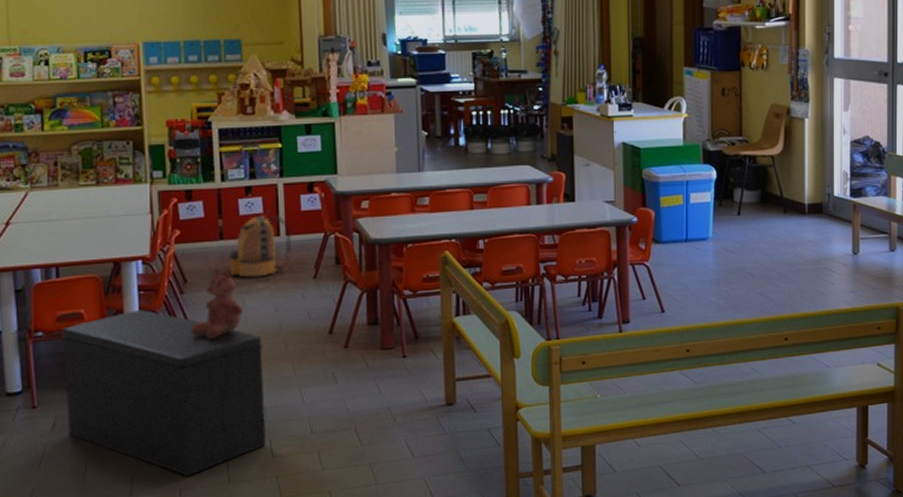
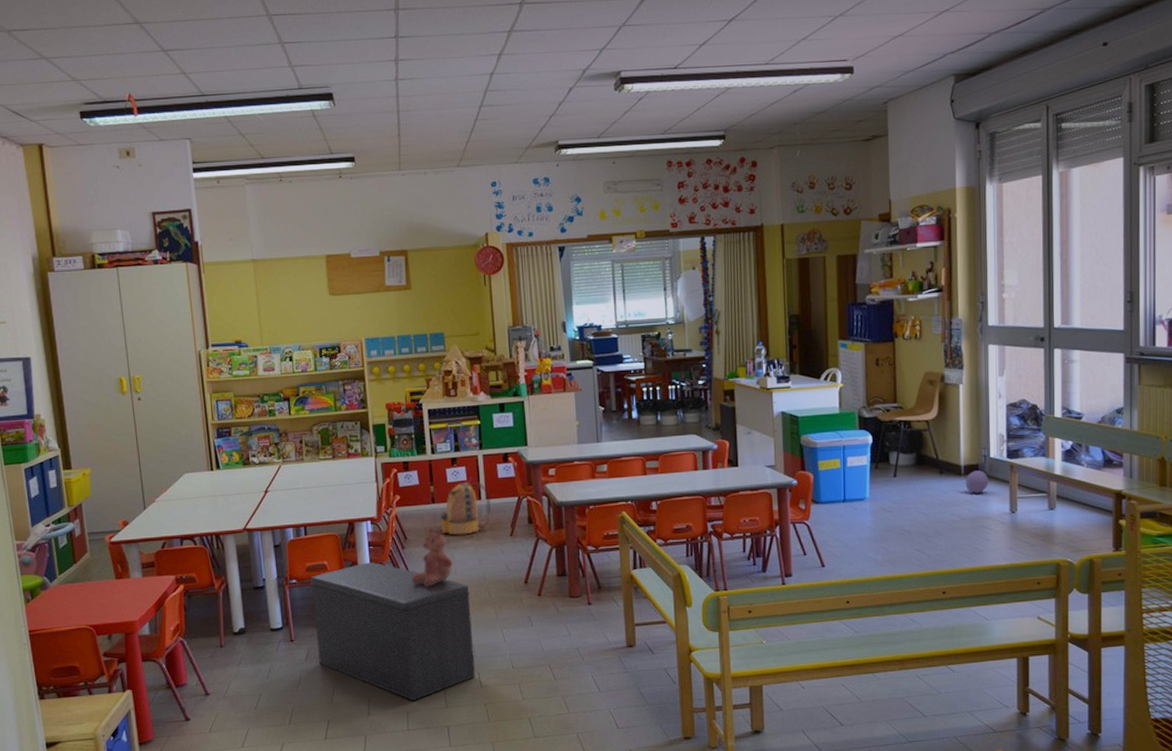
ball: none [809,209,832,234] -> present [965,470,989,494]

